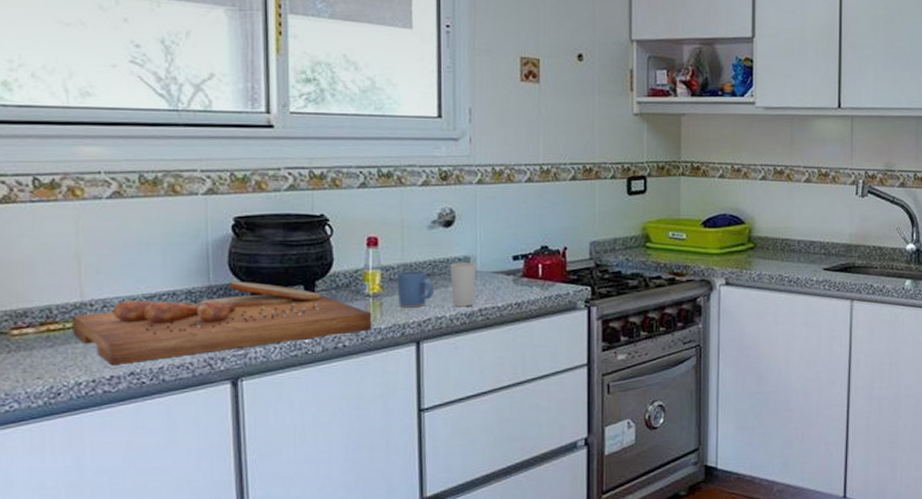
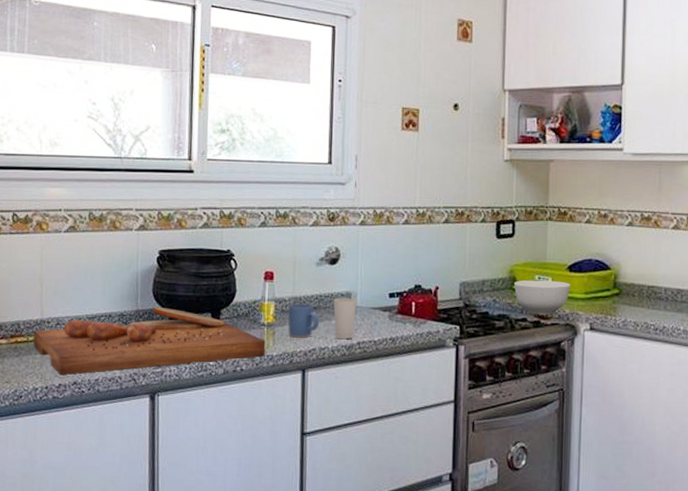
bowl: none [648,237,705,272] -> present [514,280,570,315]

